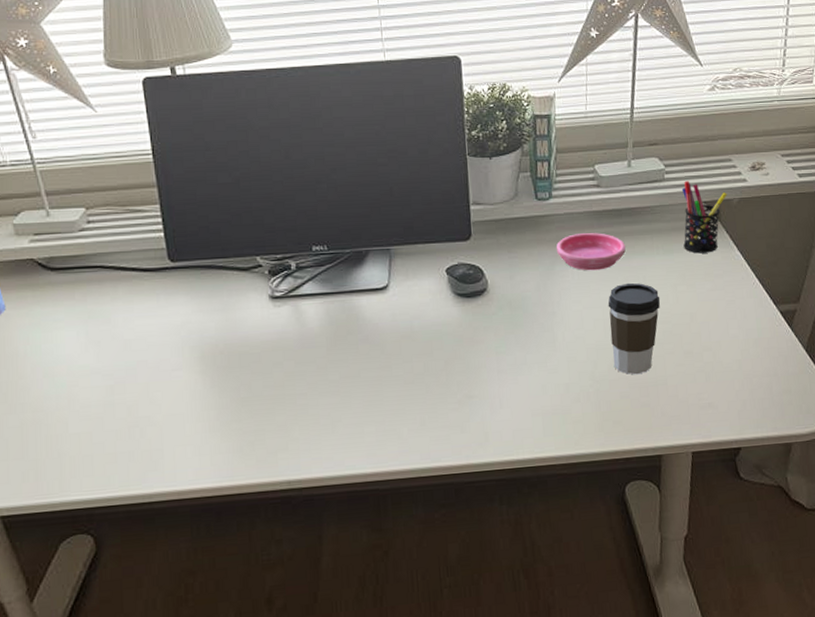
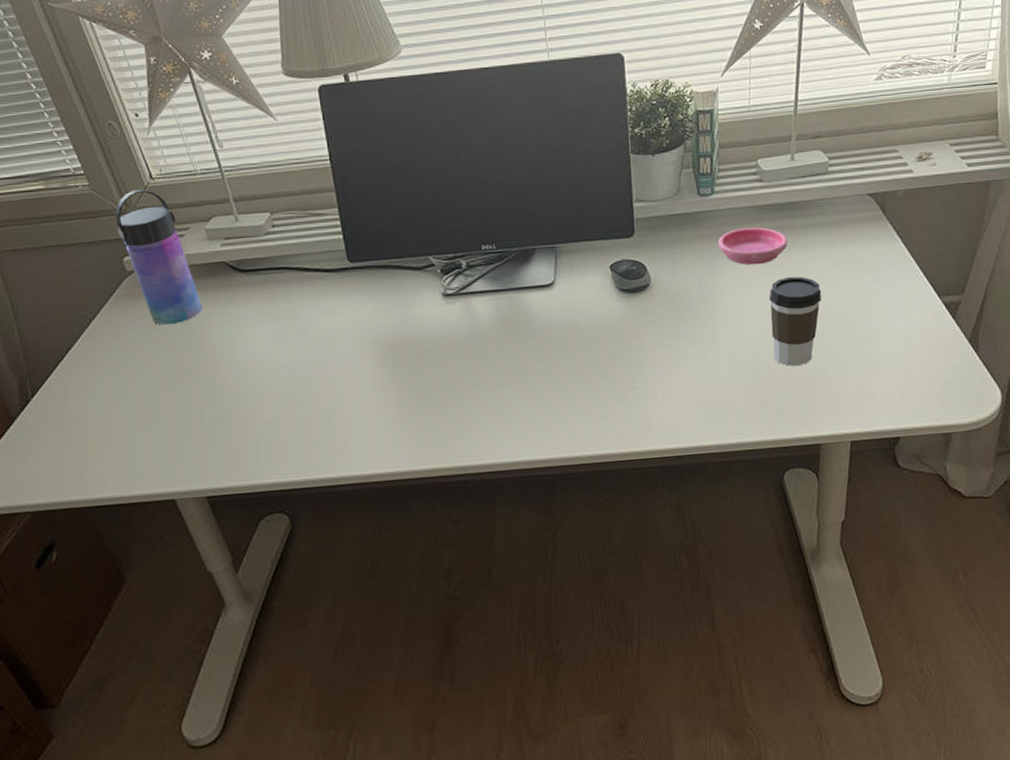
pen holder: present [681,181,727,254] -> none [845,173,892,246]

